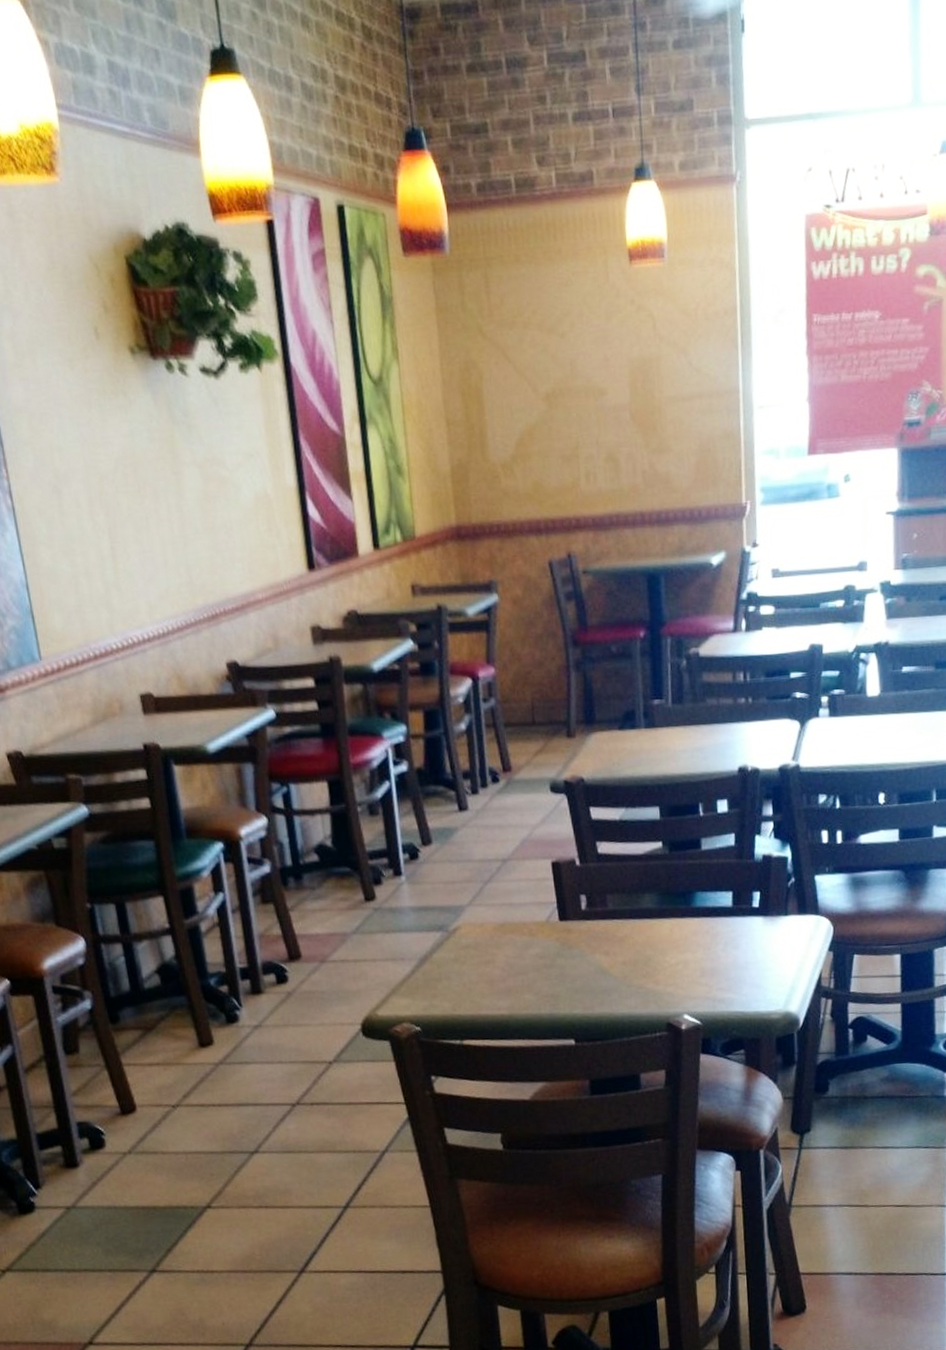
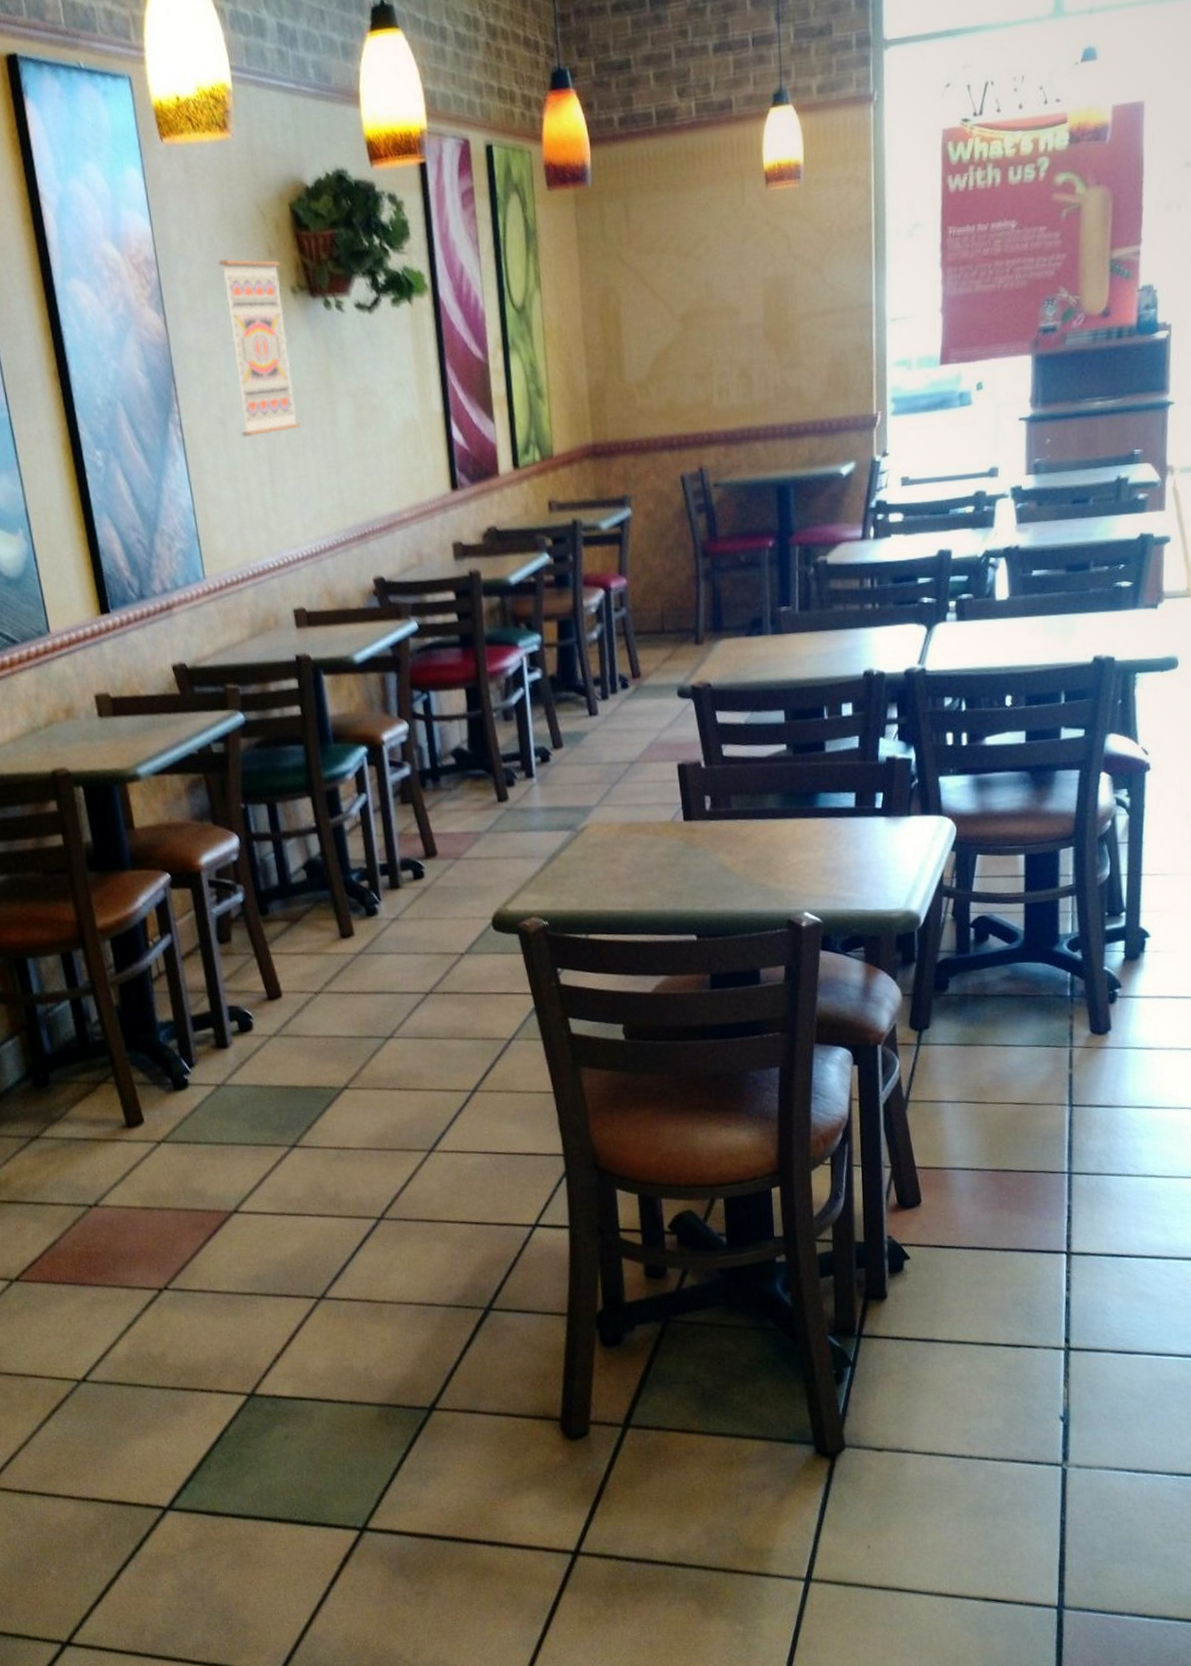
wall art: none [48,314,142,507] -> present [218,259,300,437]

